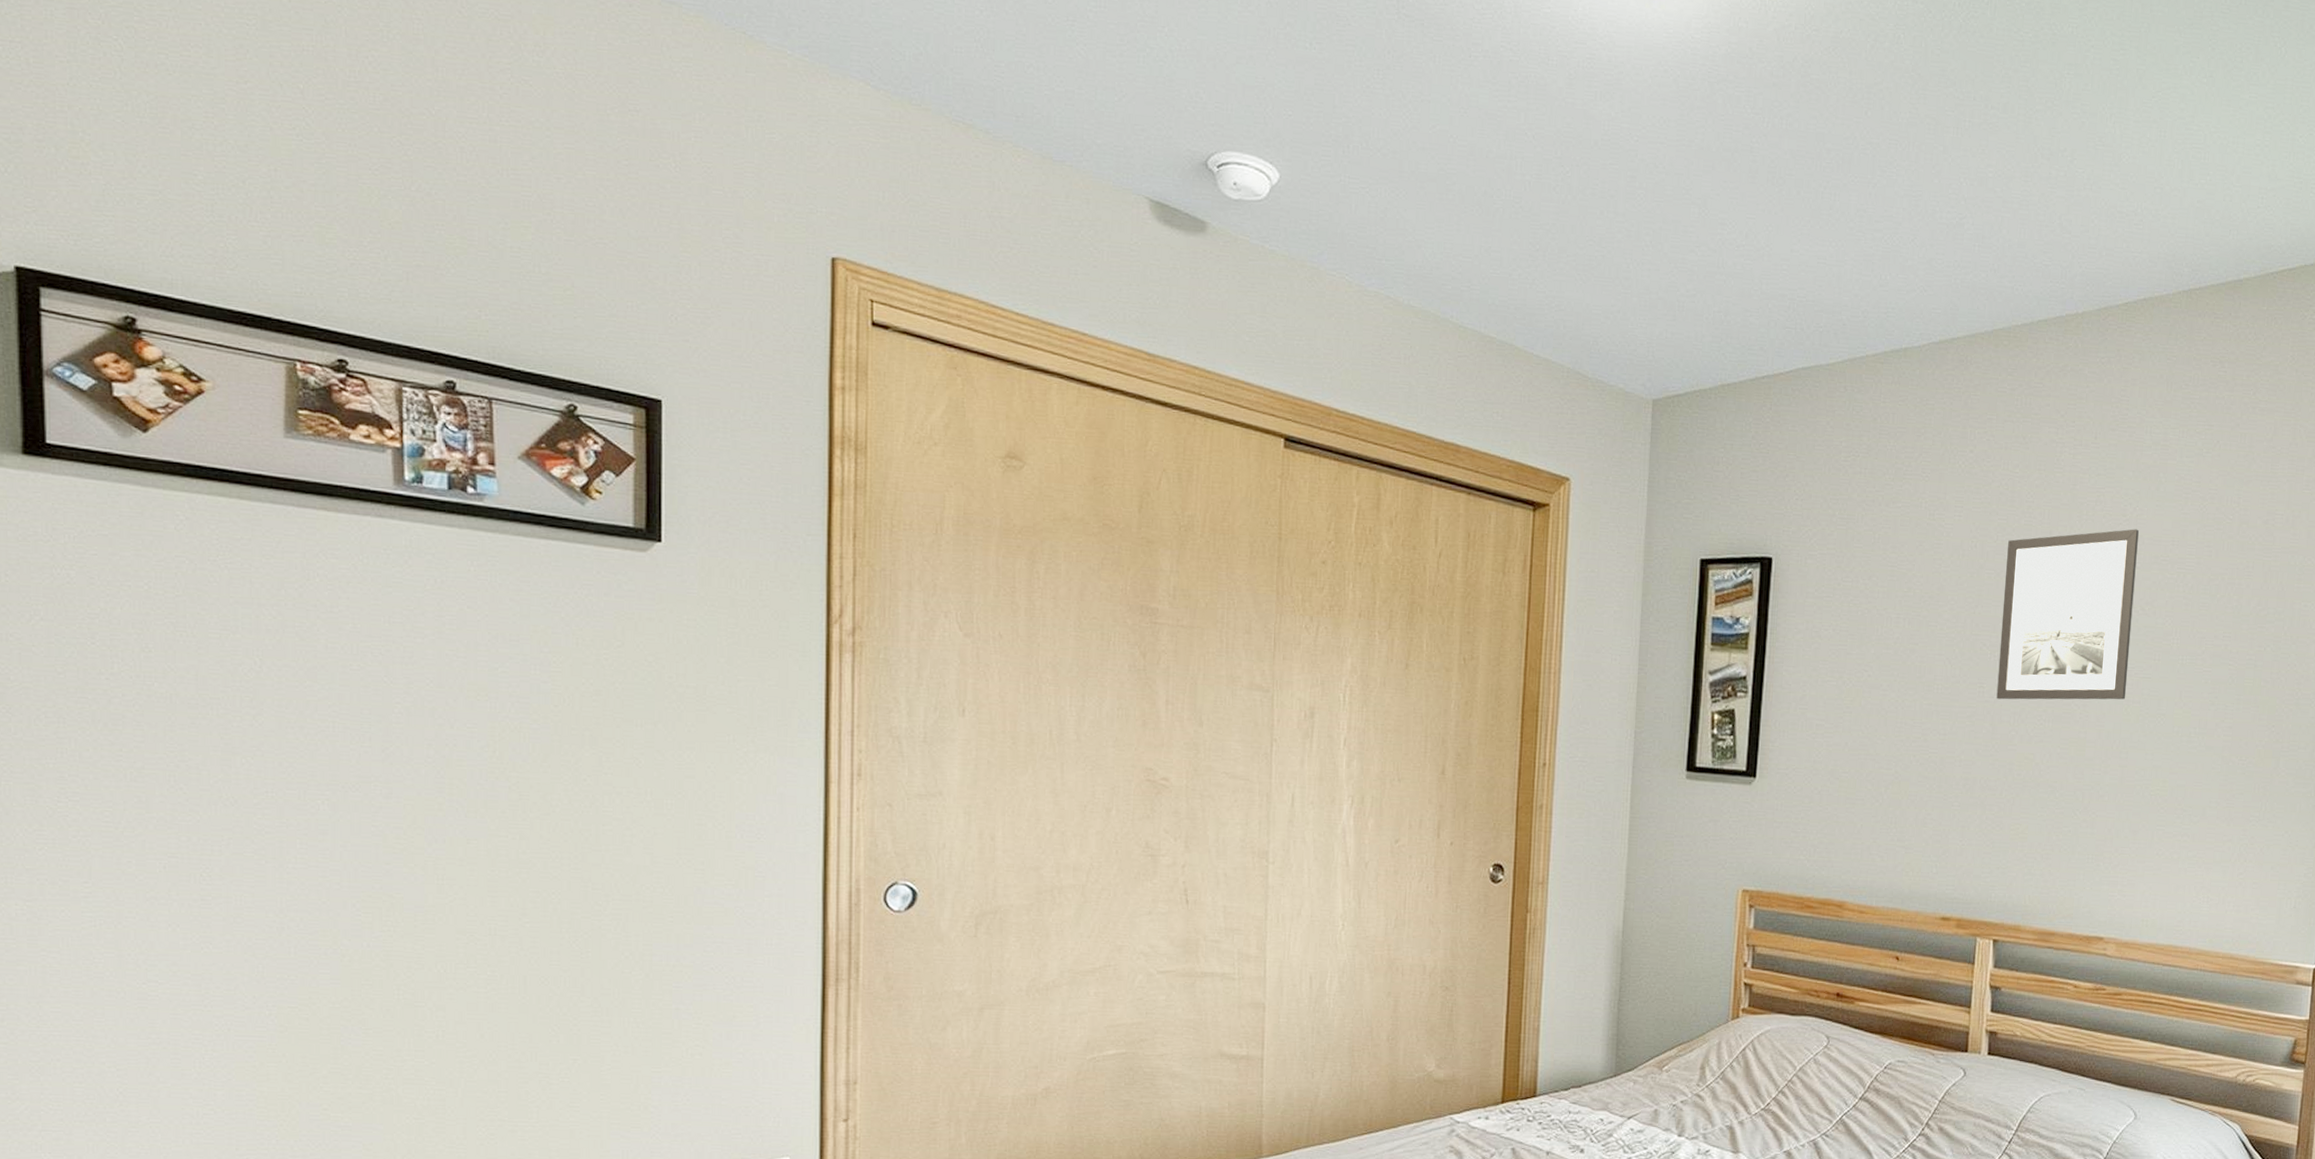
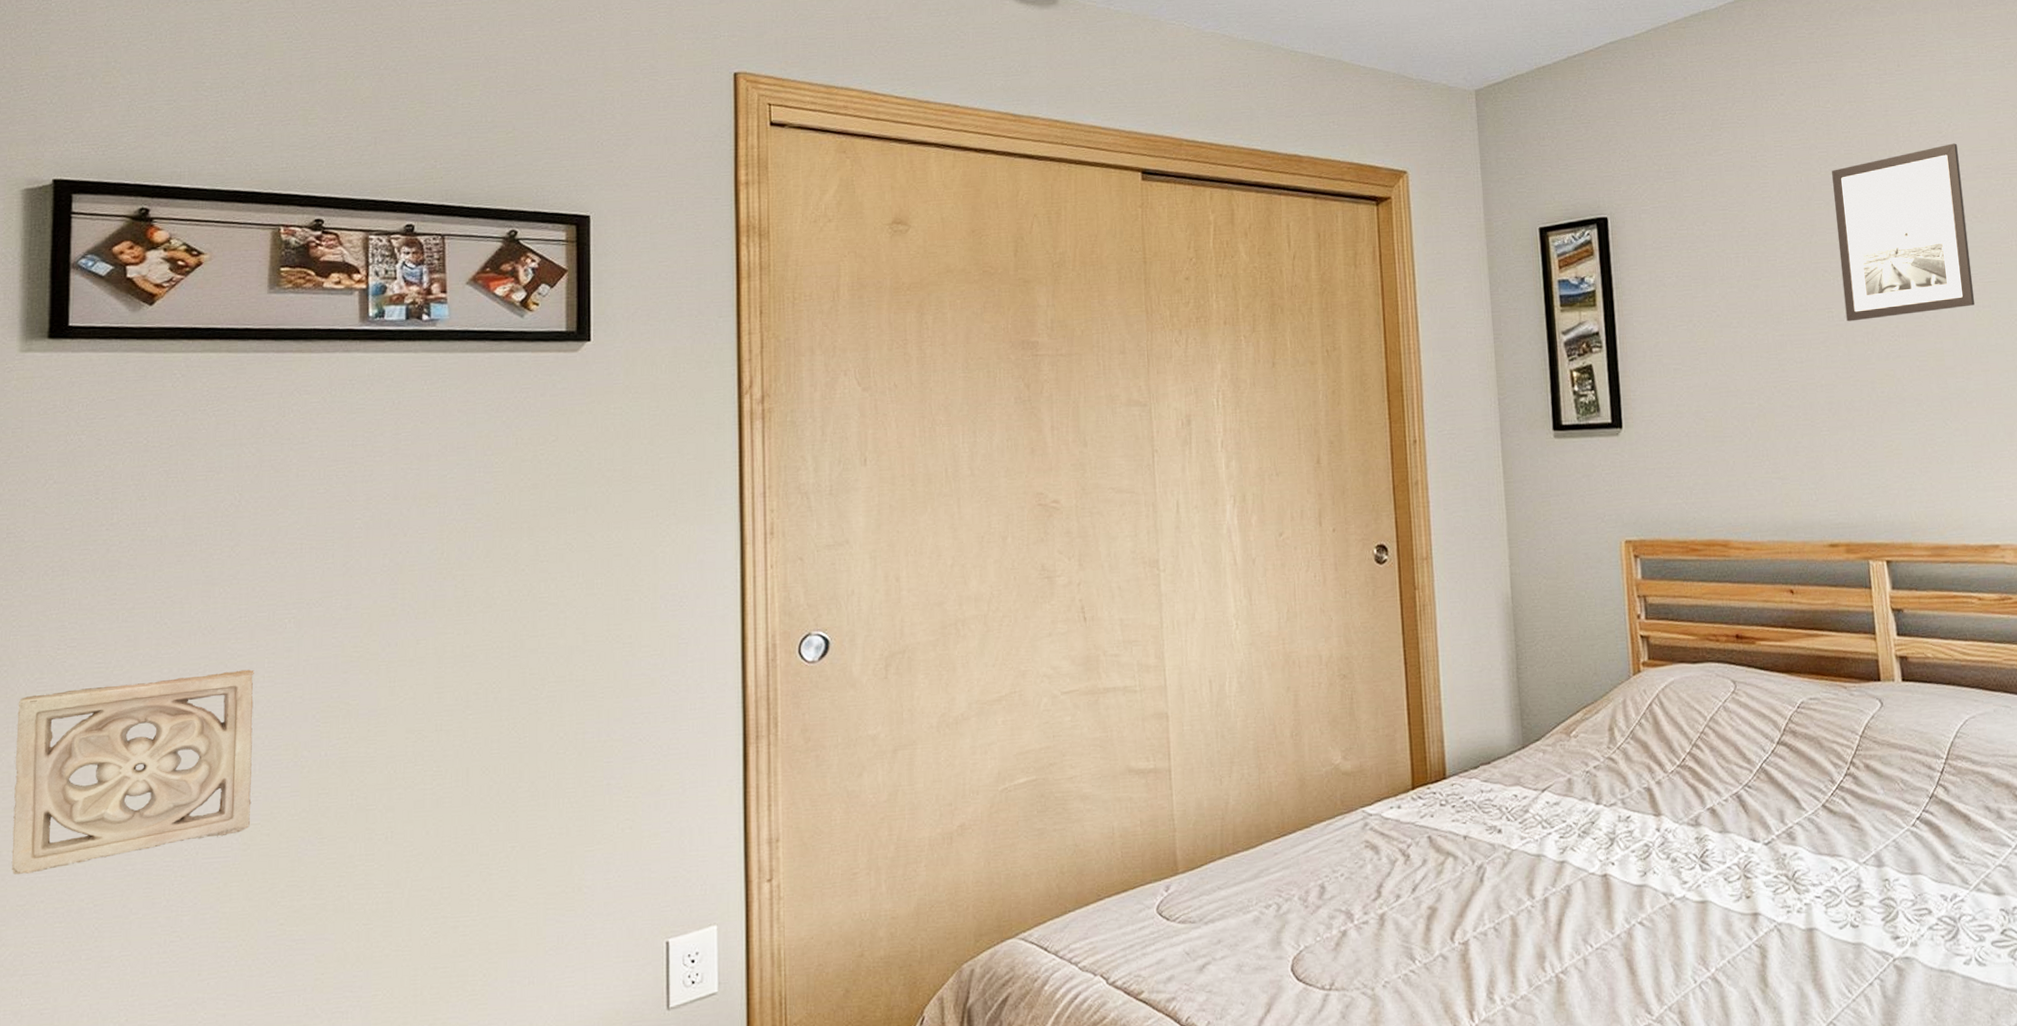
wall ornament: none [15,846,288,1030] -> present [11,669,254,875]

